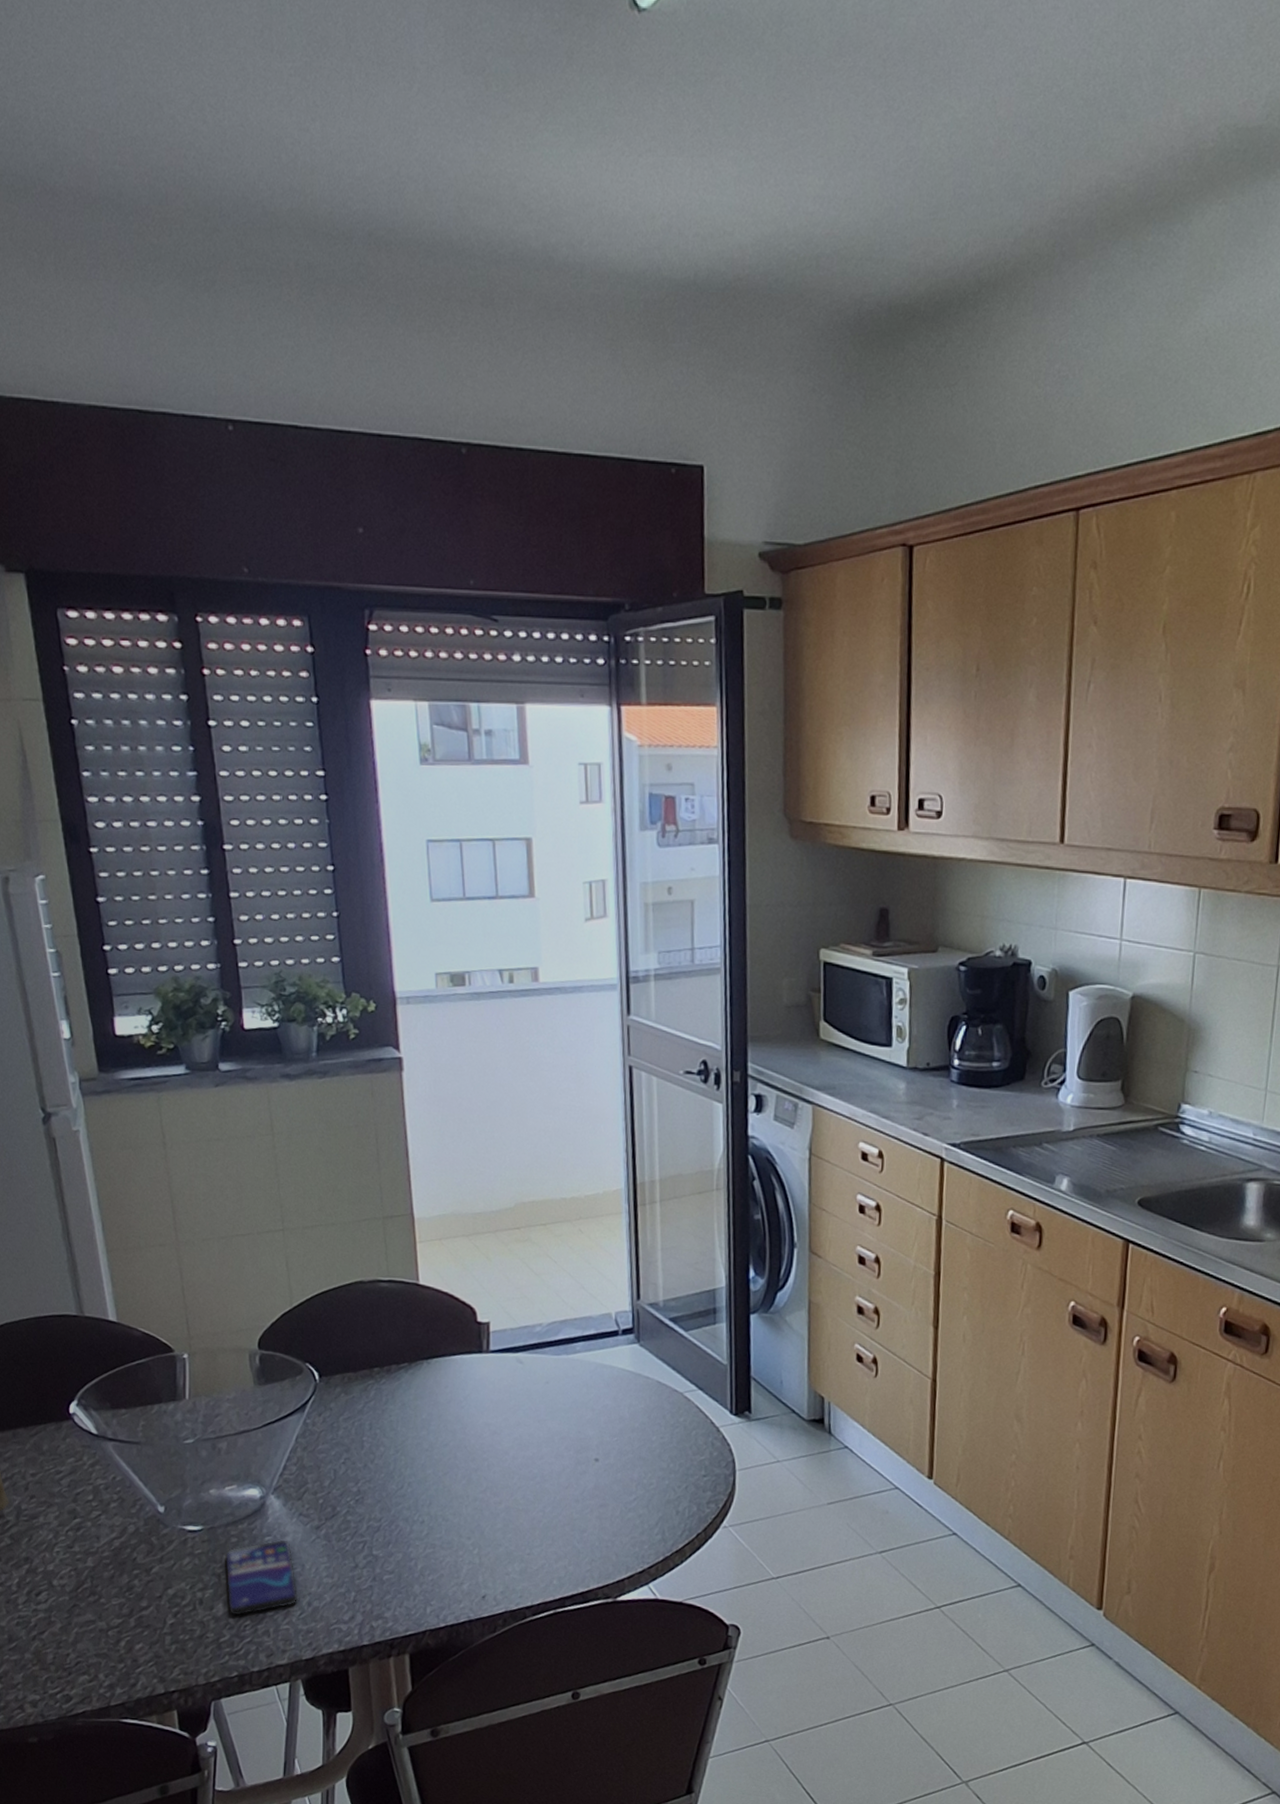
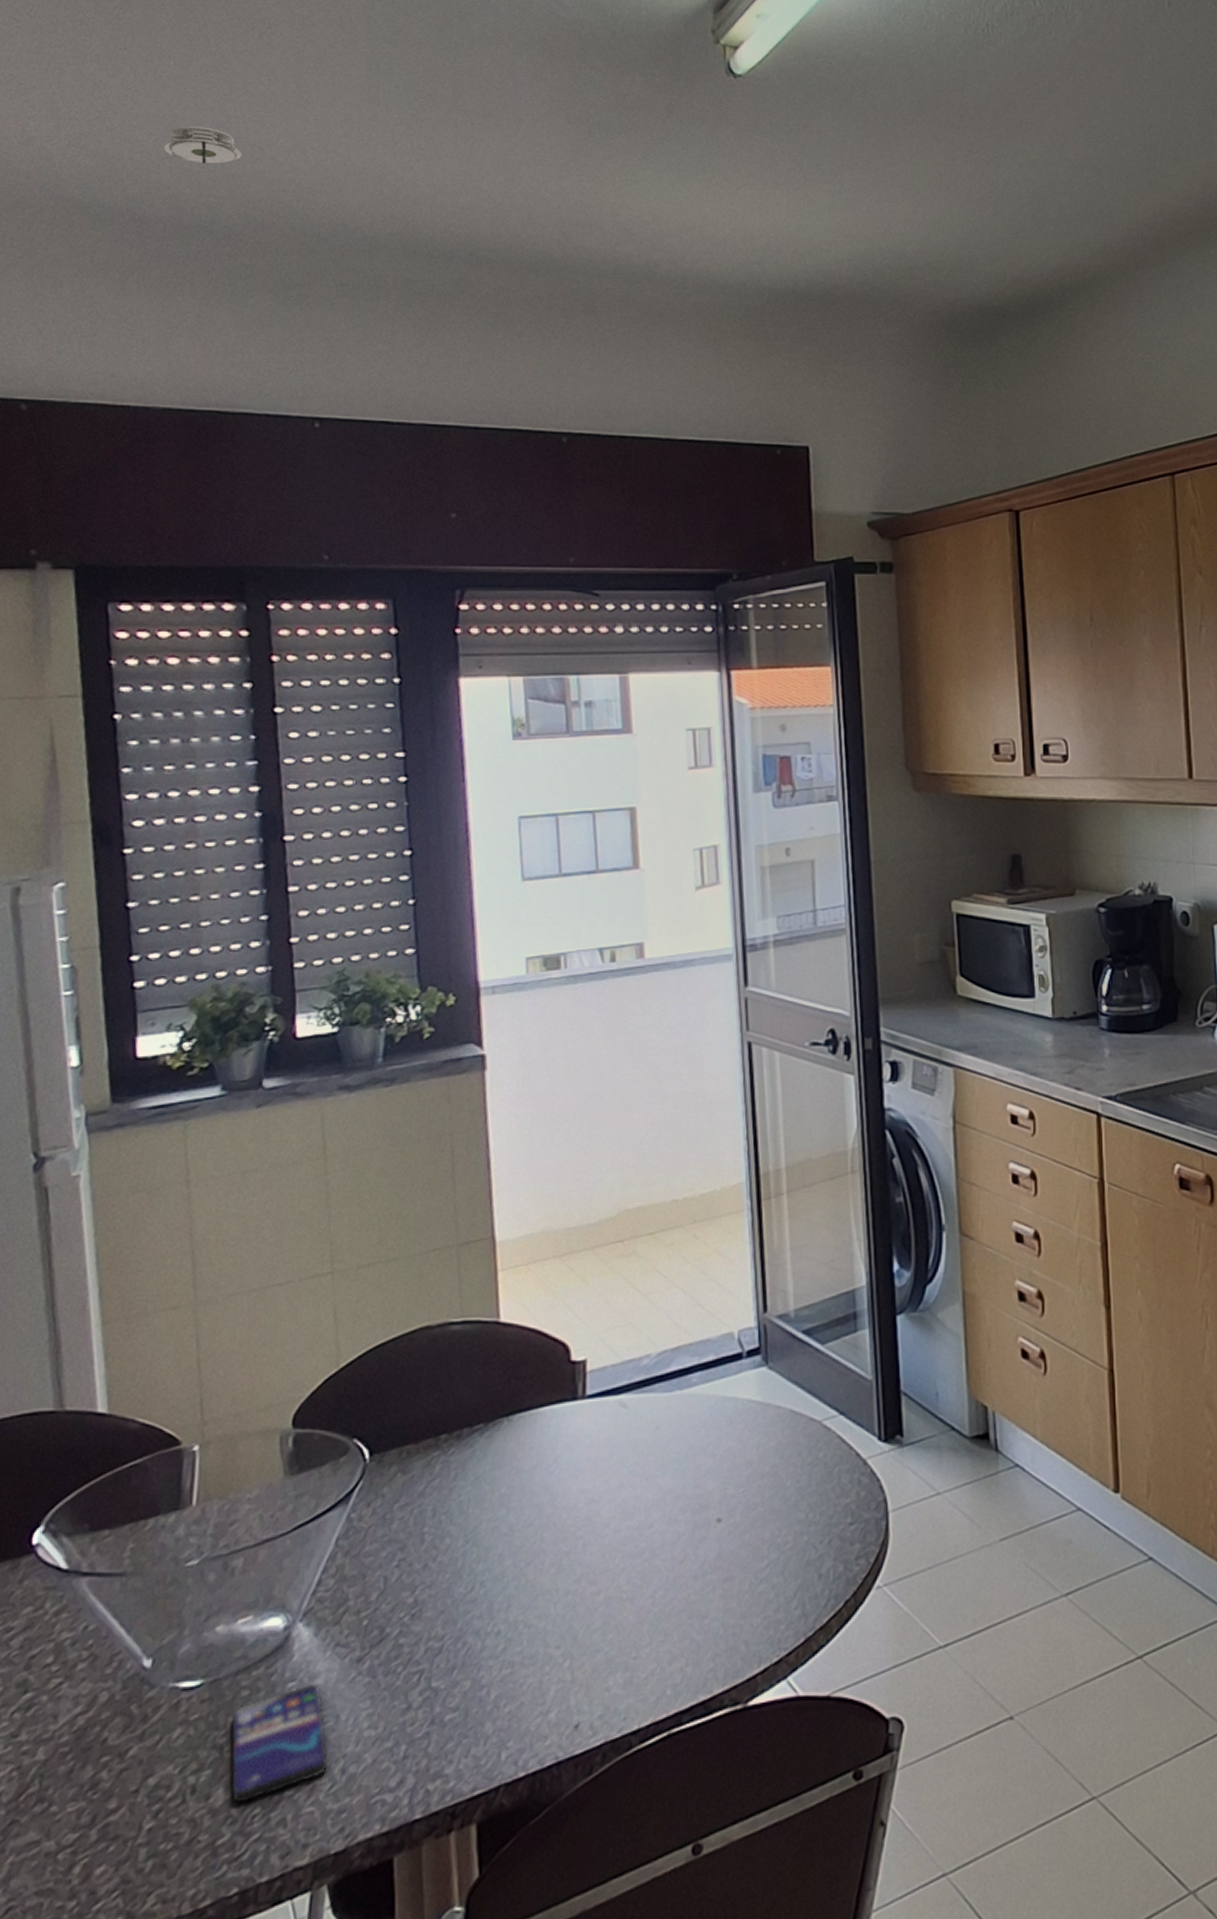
smoke detector: none [66,77,142,124] -> present [161,125,242,164]

